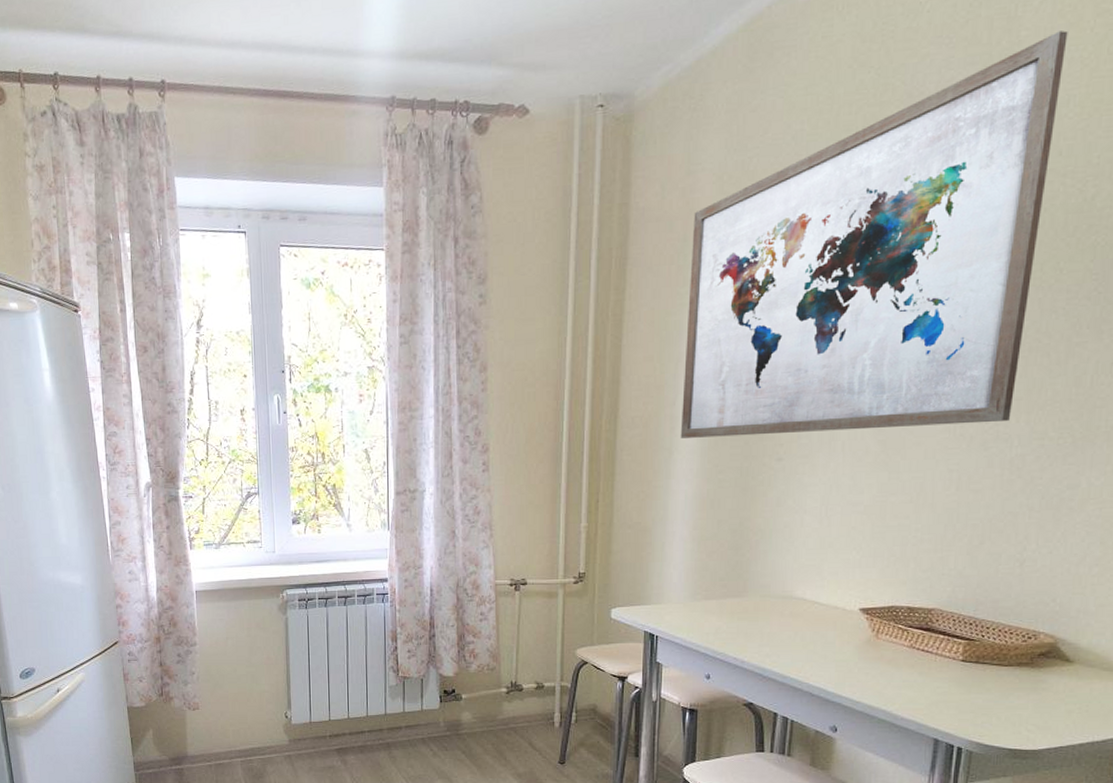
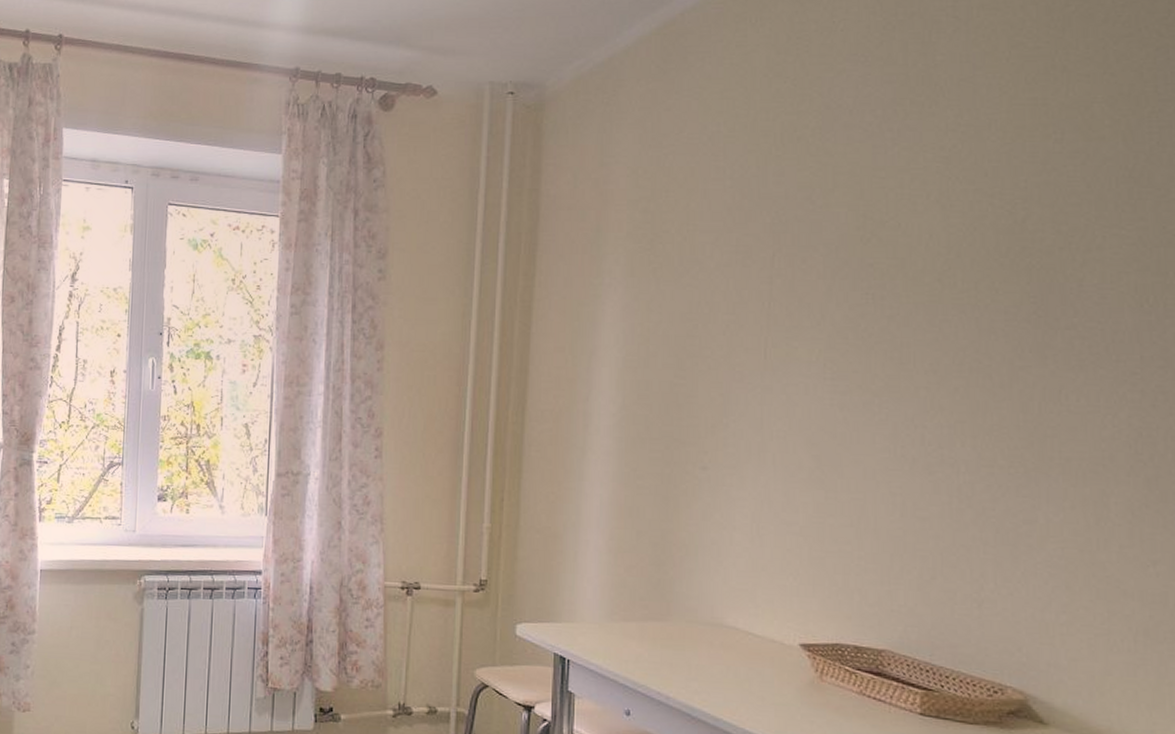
wall art: present [680,30,1068,438] -> none [594,59,984,445]

